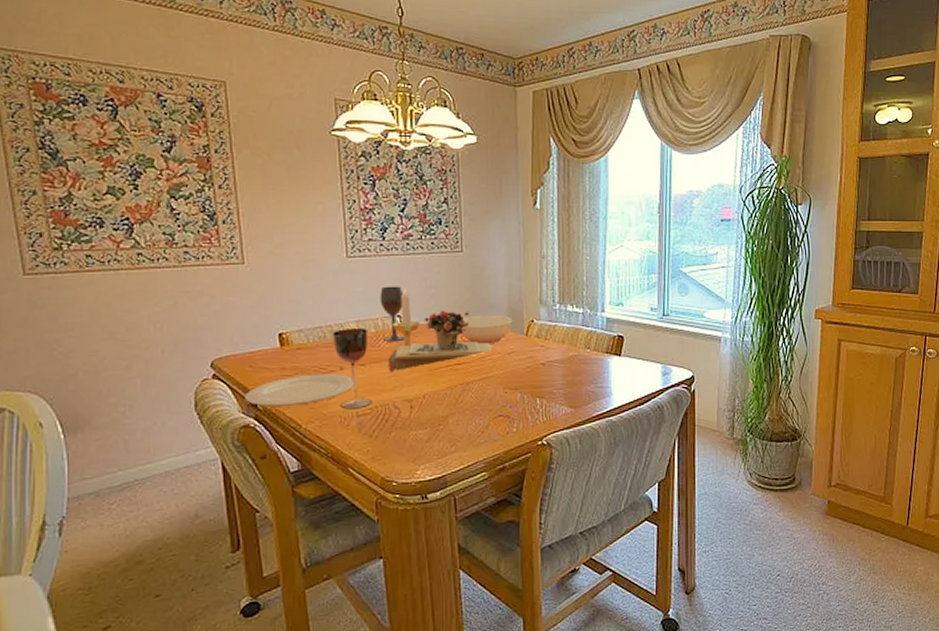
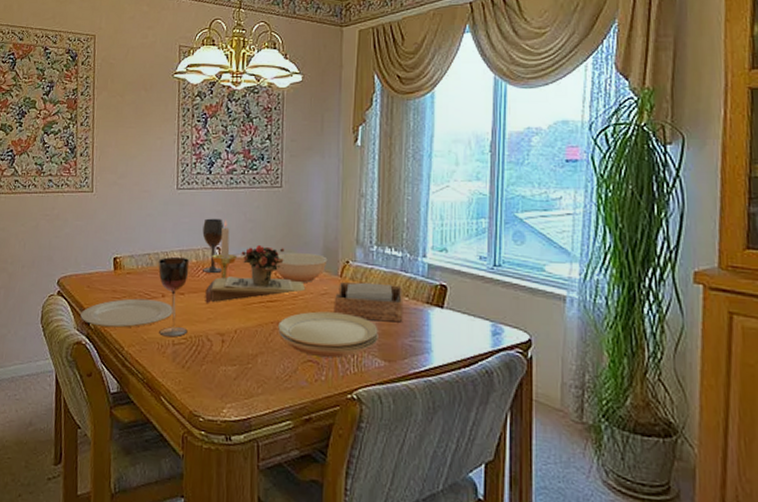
plate: none [468,368,564,411] -> present [278,311,378,358]
napkin holder: none [521,338,586,374] -> present [333,282,404,323]

